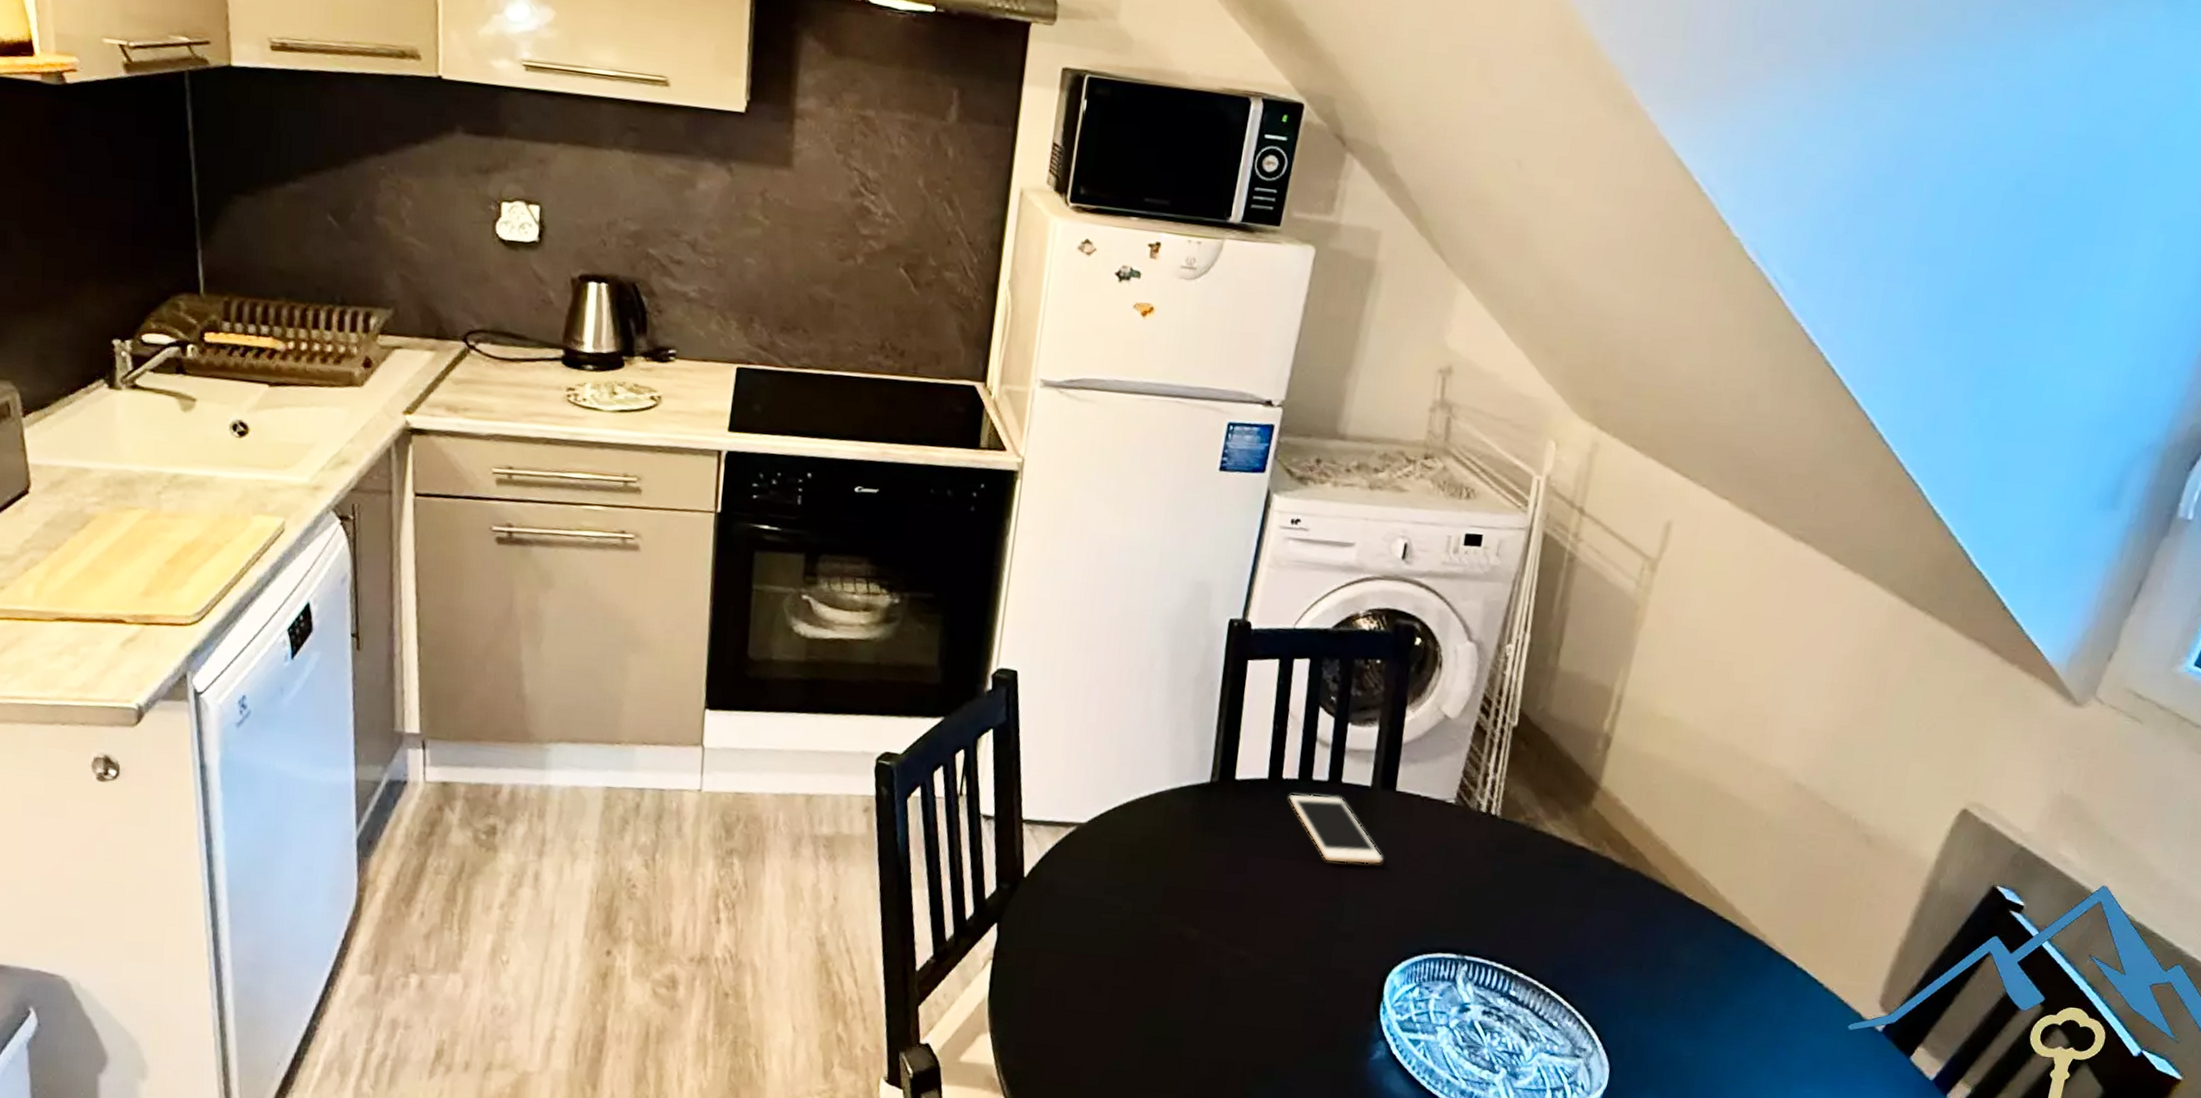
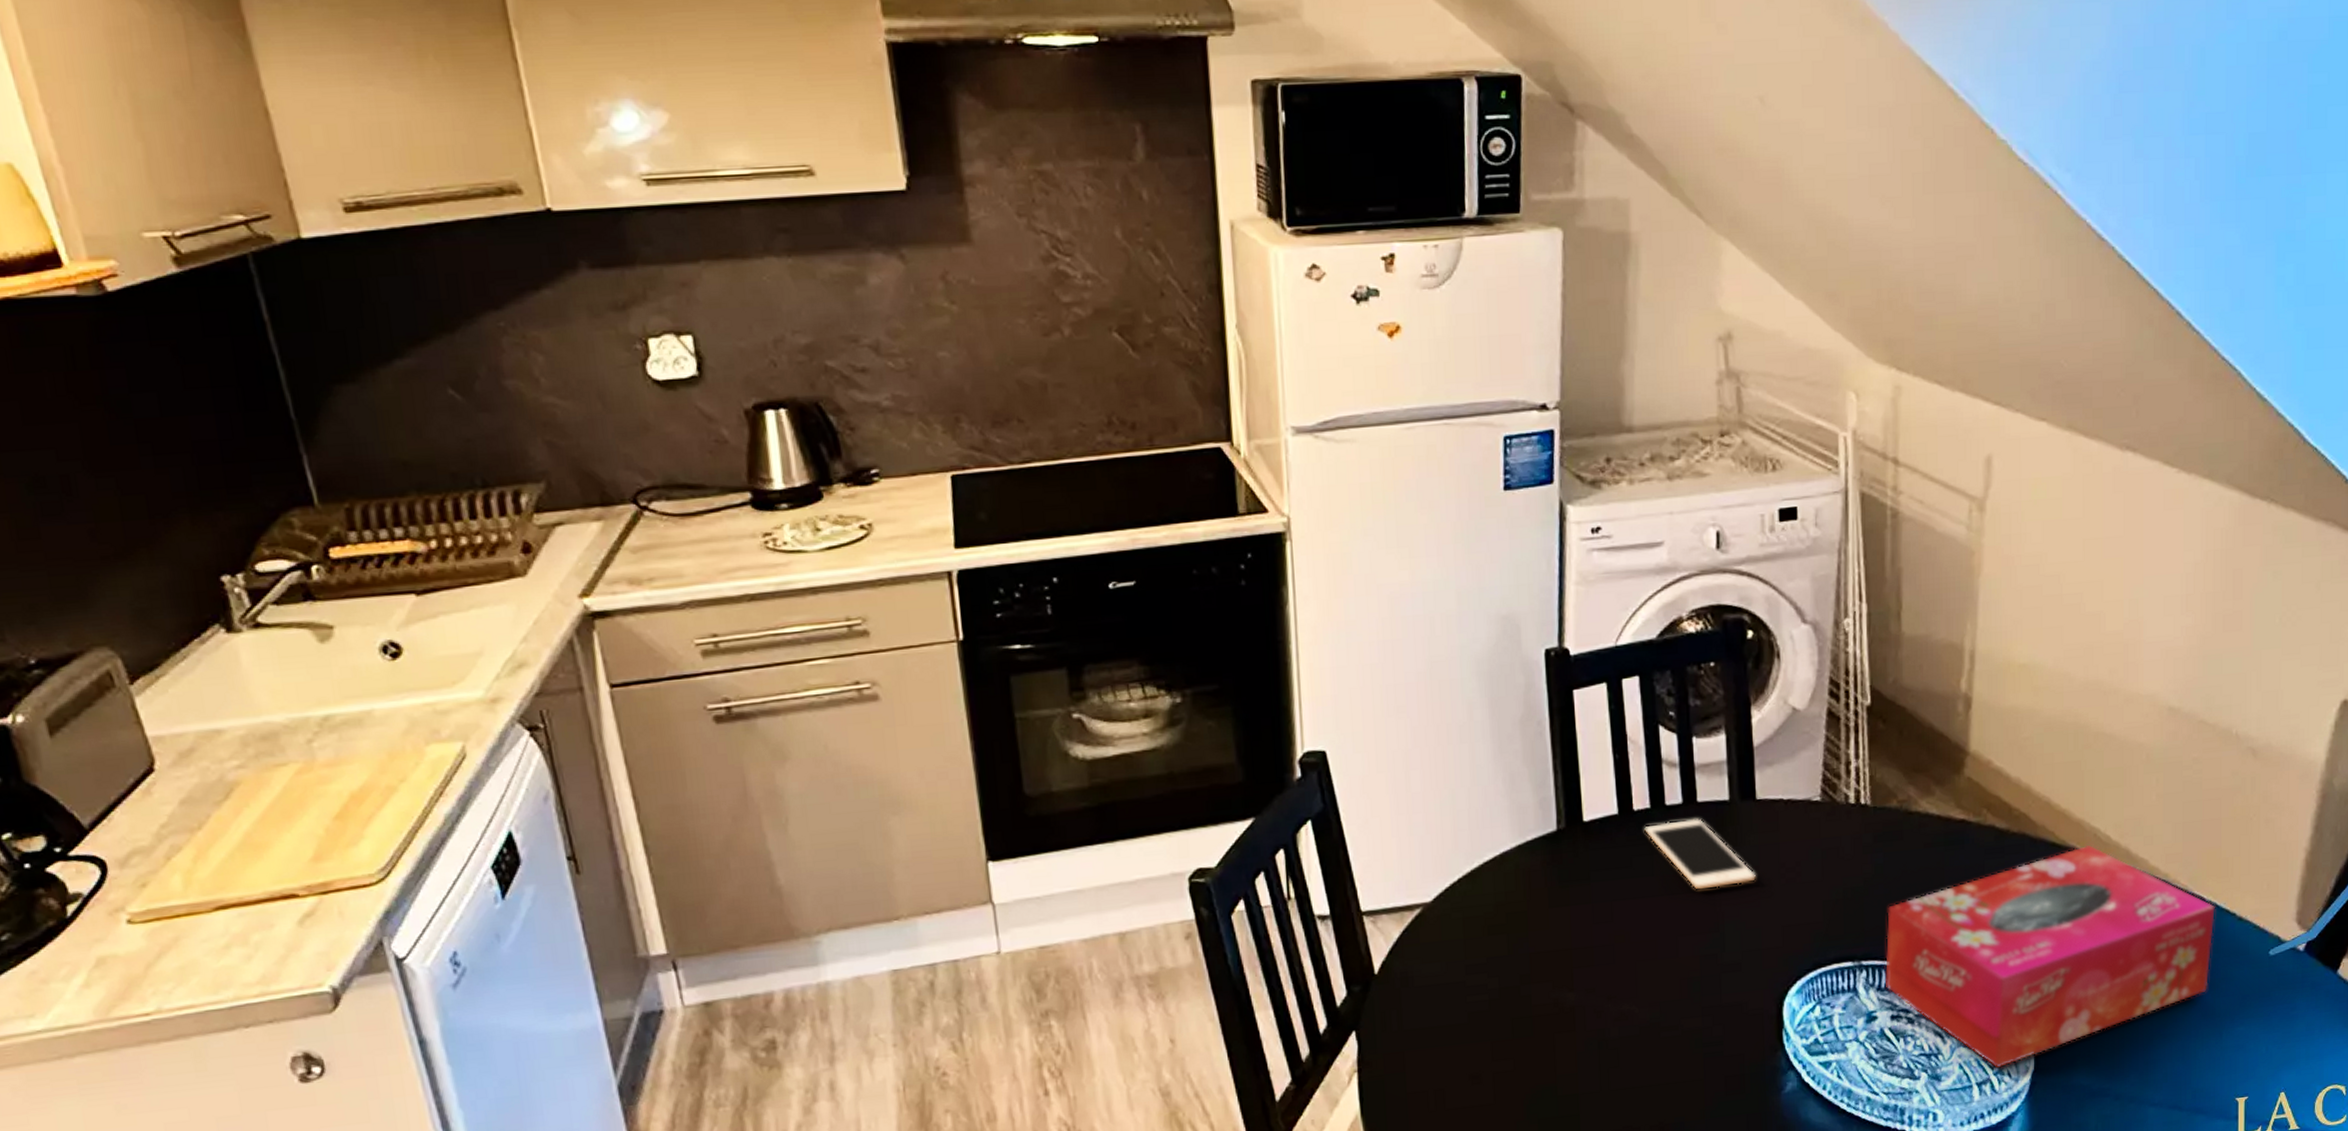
tissue box: none [1483,894,1805,1080] -> present [1884,845,2215,1068]

